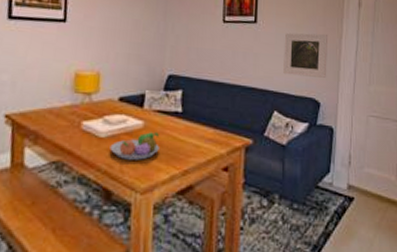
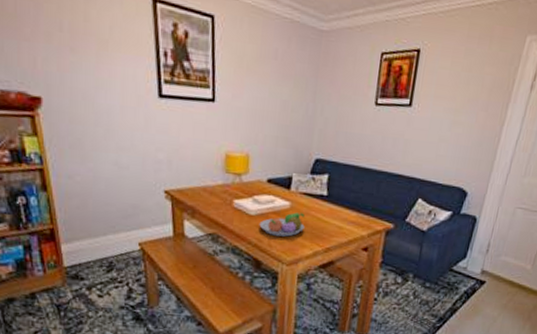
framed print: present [283,32,329,78] -> none [433,117,489,168]

